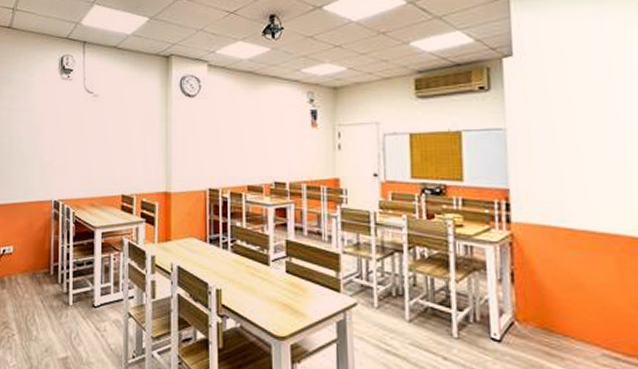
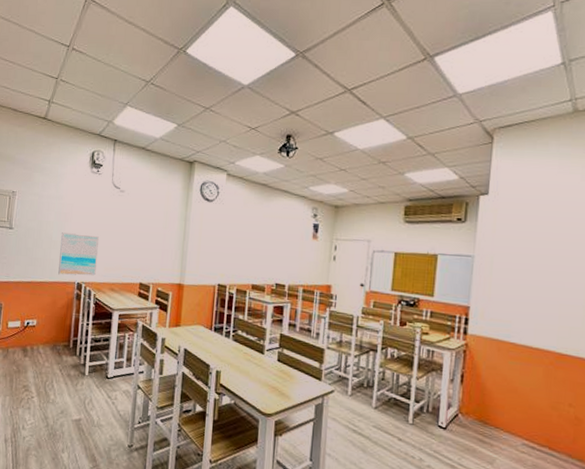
wall art: none [33,146,74,194] -> present [58,232,99,276]

